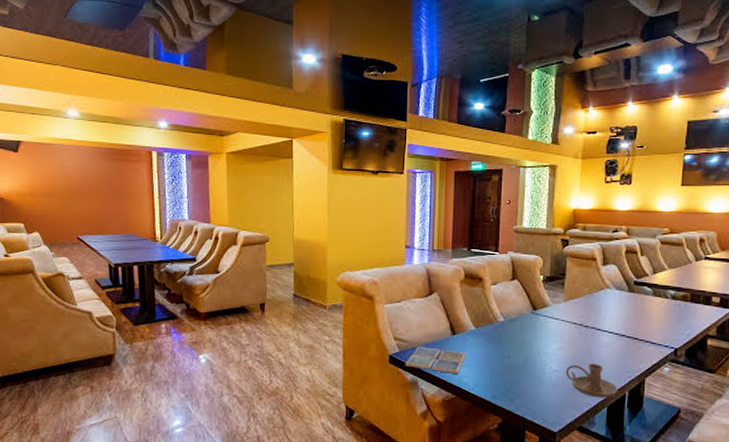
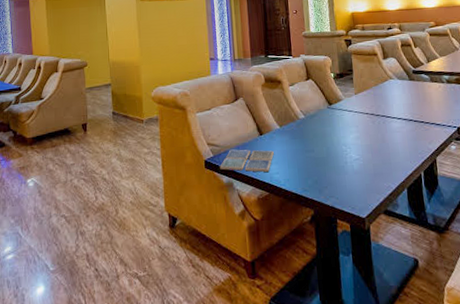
candle holder: present [565,364,618,398] -> none [365,149,414,181]

